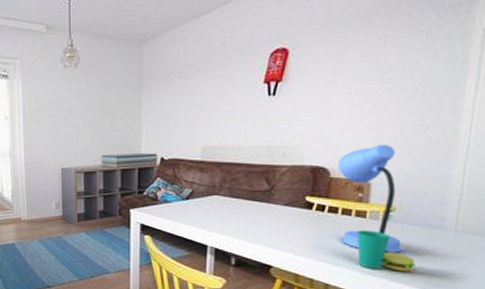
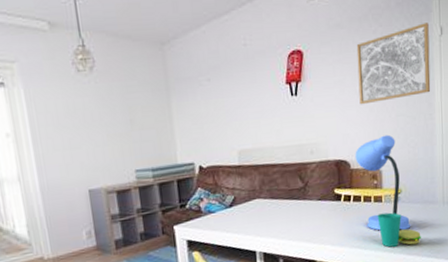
wall art: none [352,14,469,109] -> present [356,23,431,105]

